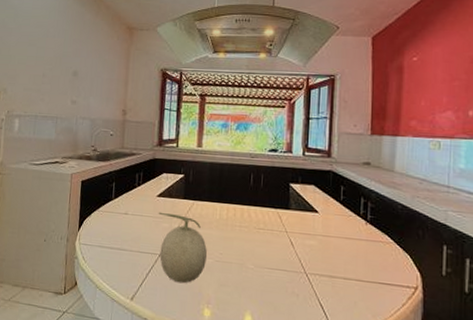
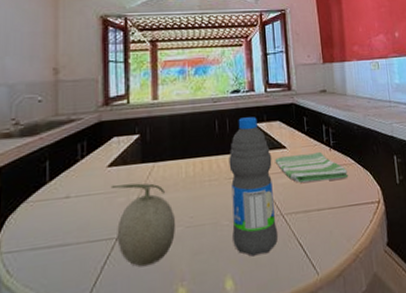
water bottle: none [256,176,302,304] -> present [229,117,278,257]
dish towel: none [305,219,384,255] -> present [275,151,349,183]

